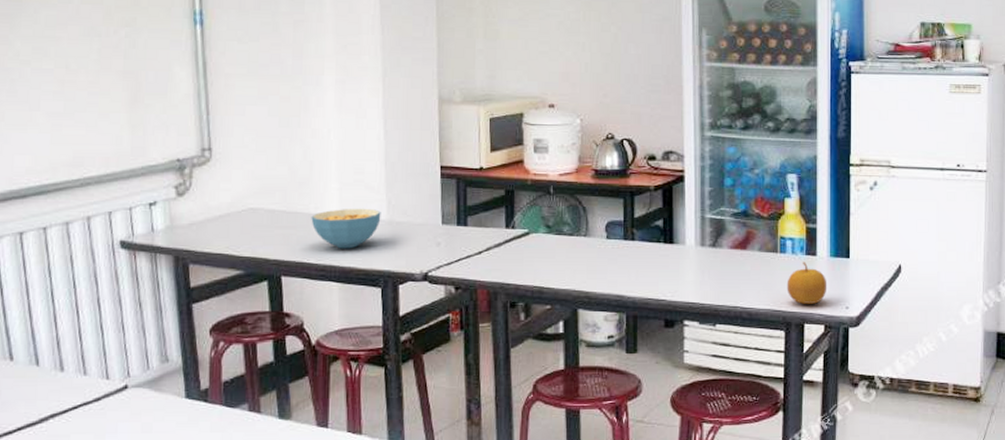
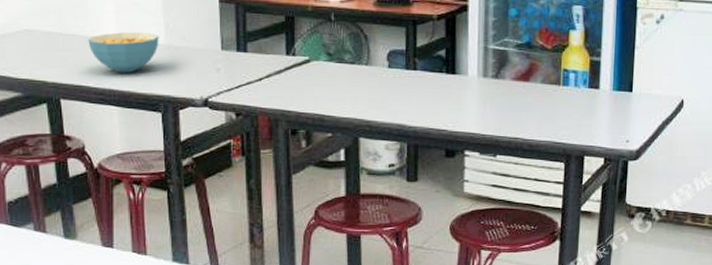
fruit: present [786,262,827,304] -> none [568,95,609,137]

